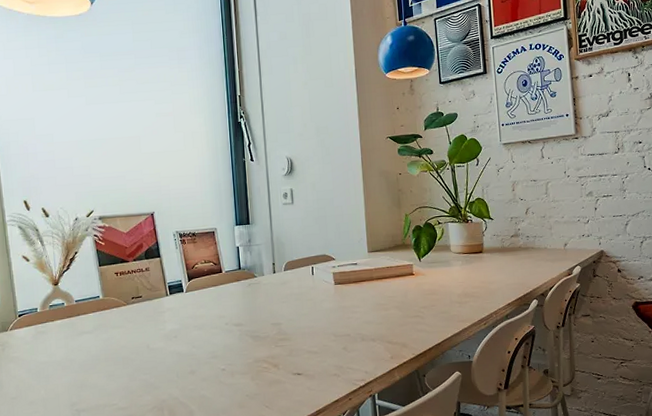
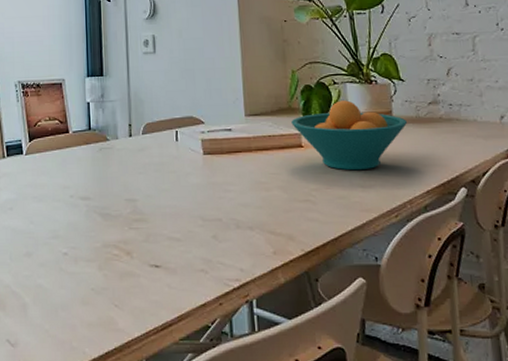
fruit bowl: none [405,236,494,292] -> present [291,100,407,171]

